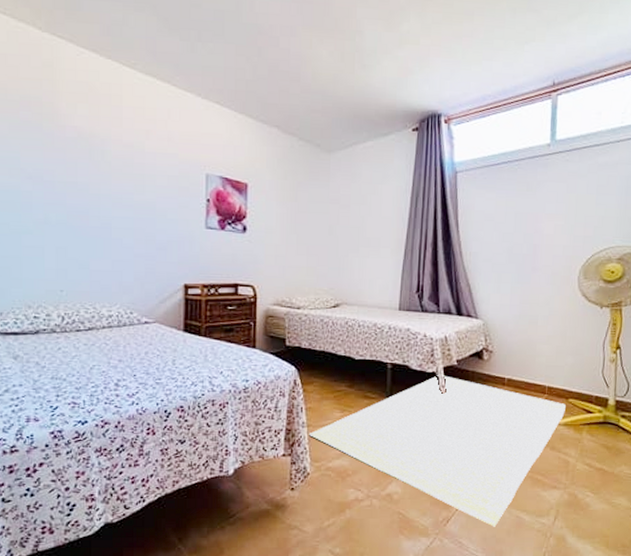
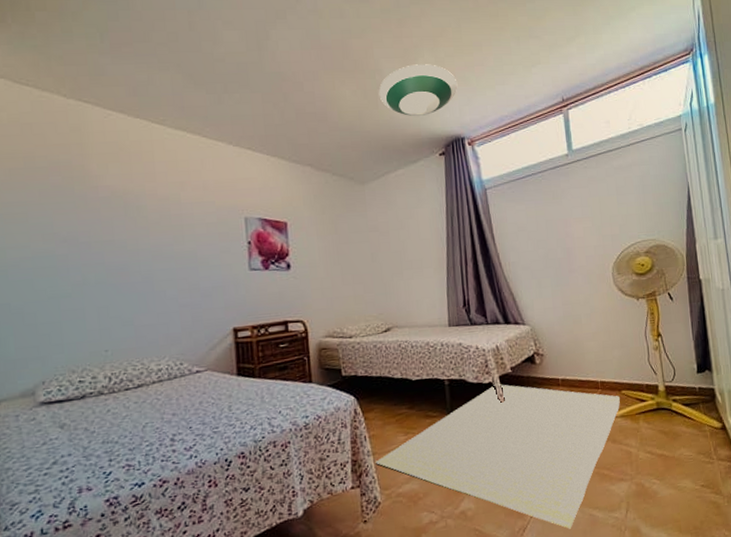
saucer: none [357,29,442,86] -> present [378,64,458,116]

